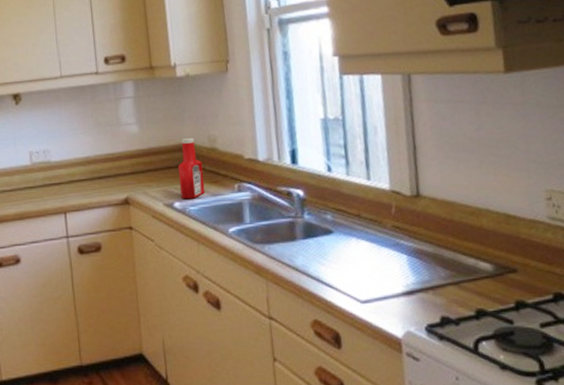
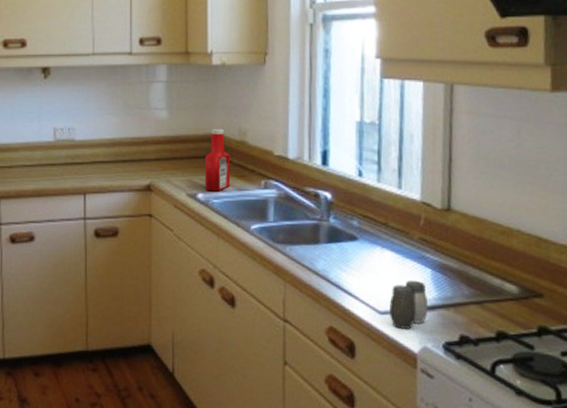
salt and pepper shaker: none [369,267,408,316] -> present [389,280,428,329]

